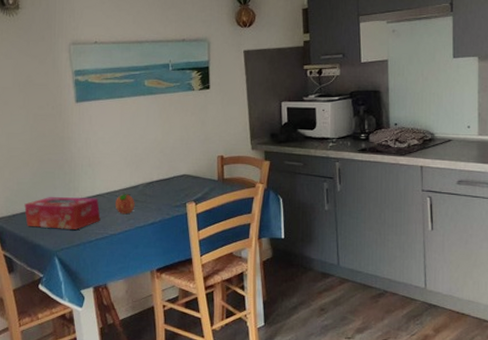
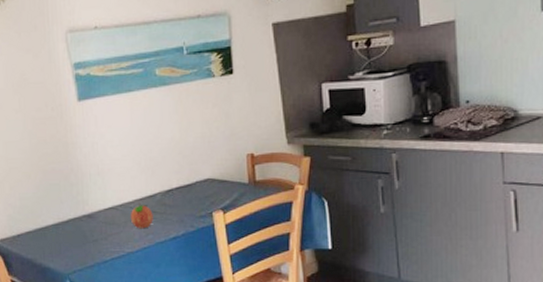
tissue box: present [24,197,101,230] -> none [29,211,115,249]

